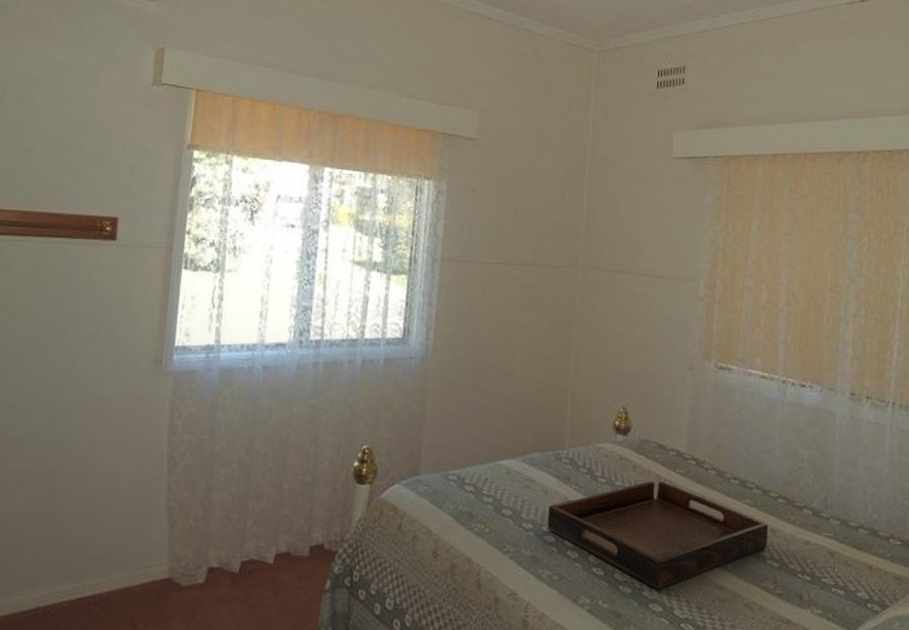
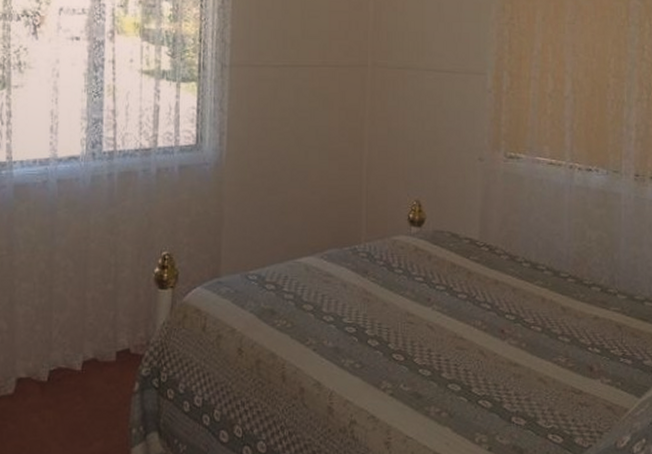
serving tray: present [547,481,769,590] -> none [348,269,559,371]

